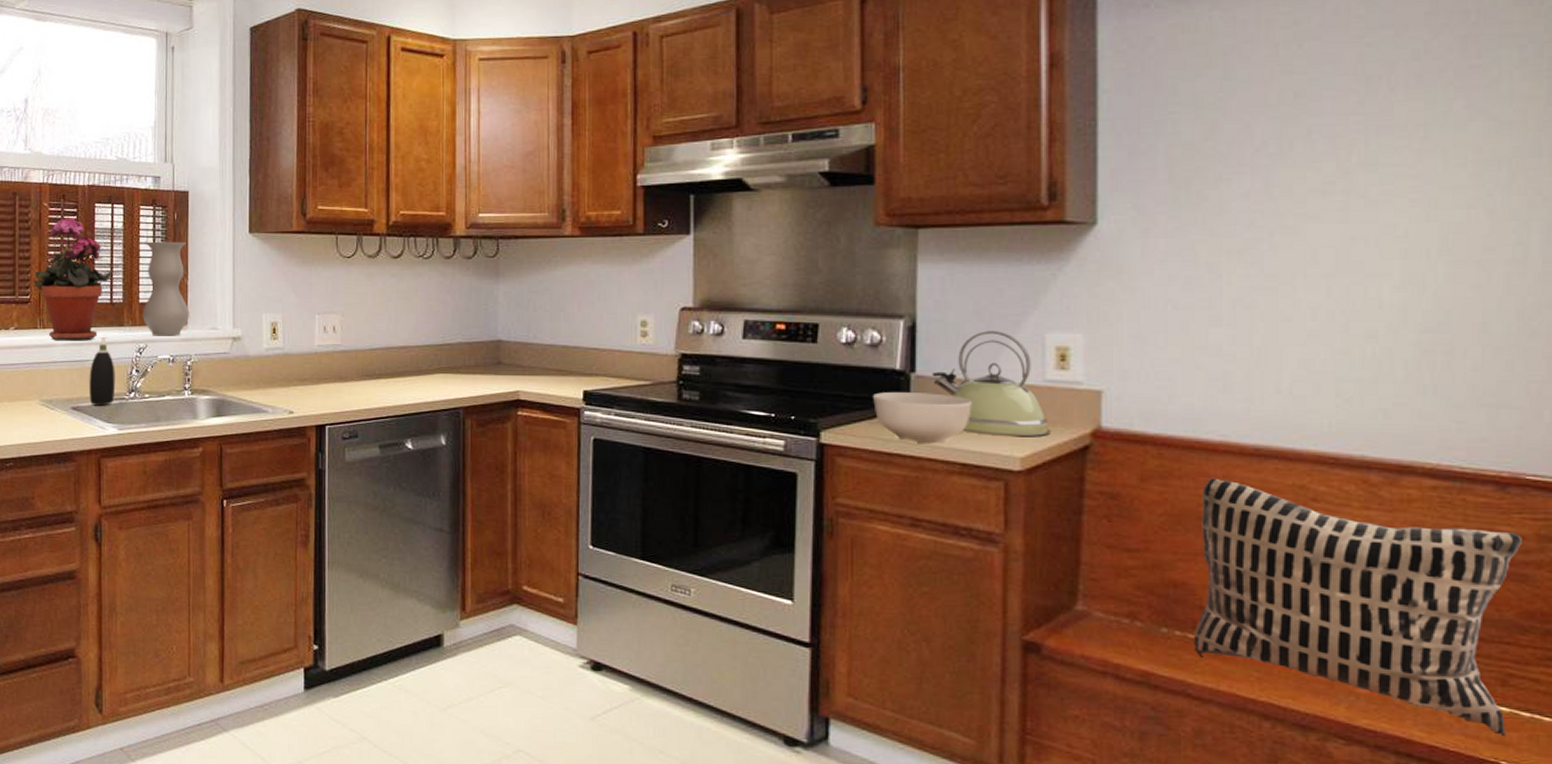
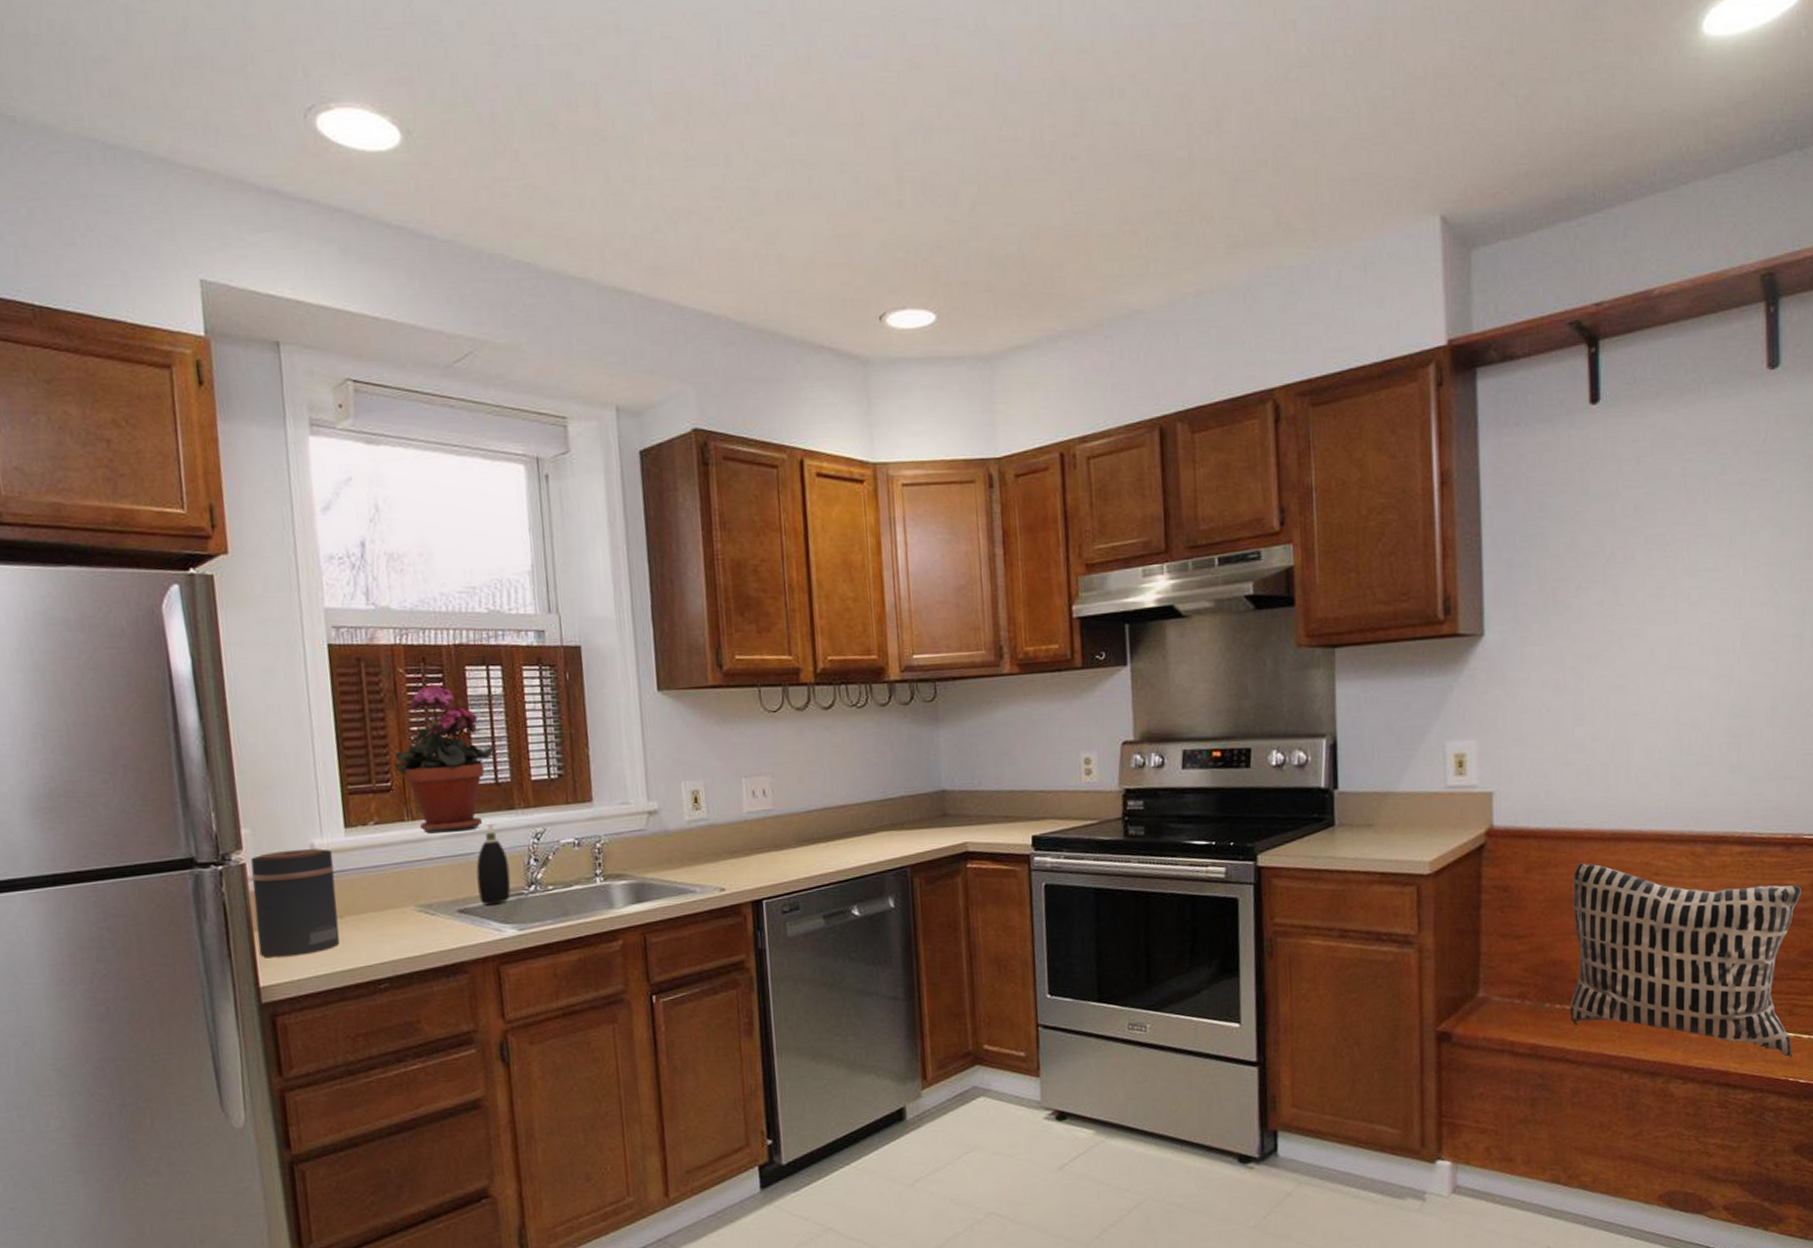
vase: present [142,241,190,336] -> none [532,705,595,818]
bowl: present [872,391,973,443] -> none [1301,807,1388,857]
kettle: present [933,331,1051,437] -> none [1353,743,1453,844]

